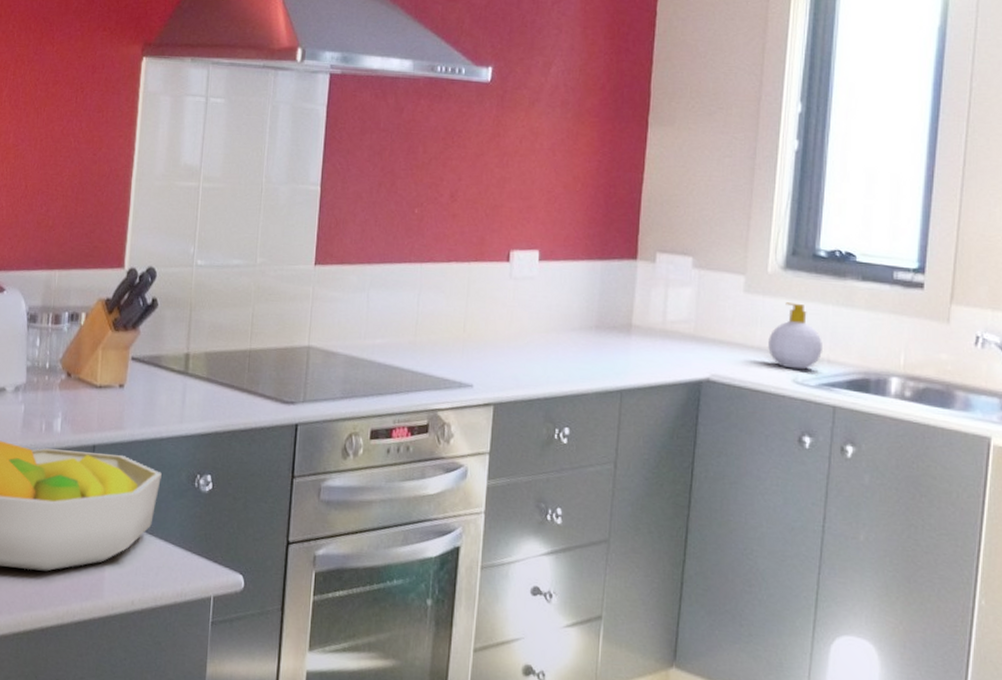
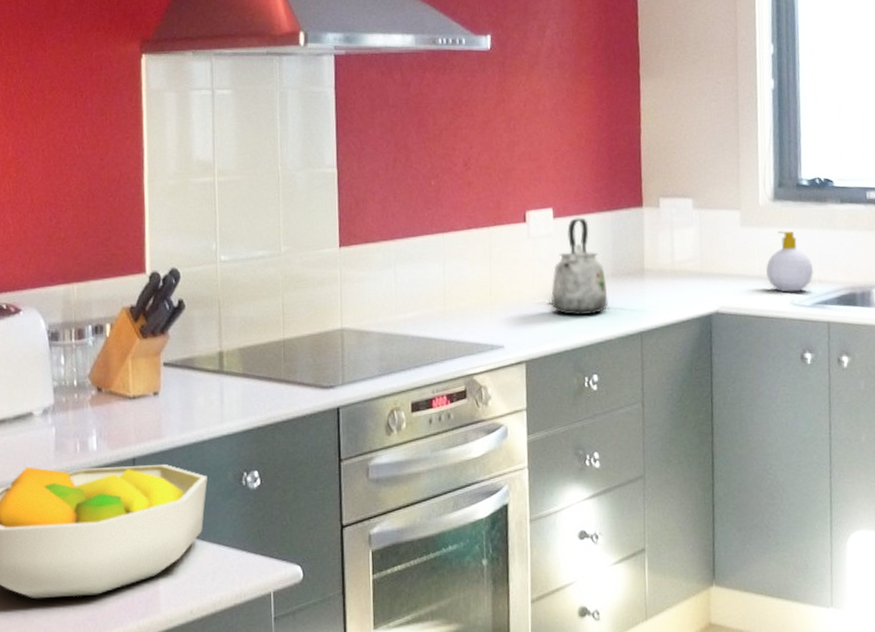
kettle: none [528,263,589,365] -> present [551,217,609,315]

